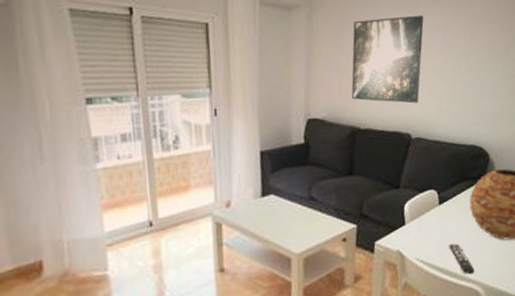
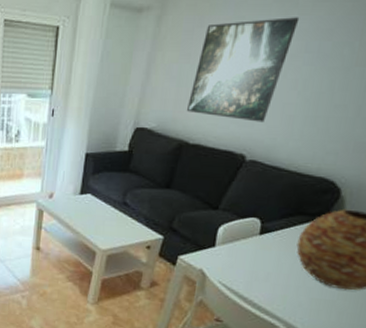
remote control: present [449,243,475,275] -> none [259,275,284,312]

